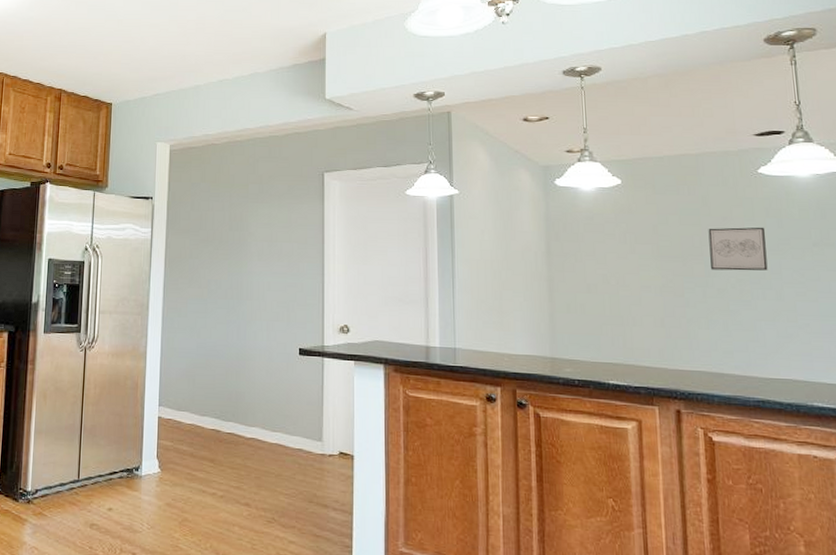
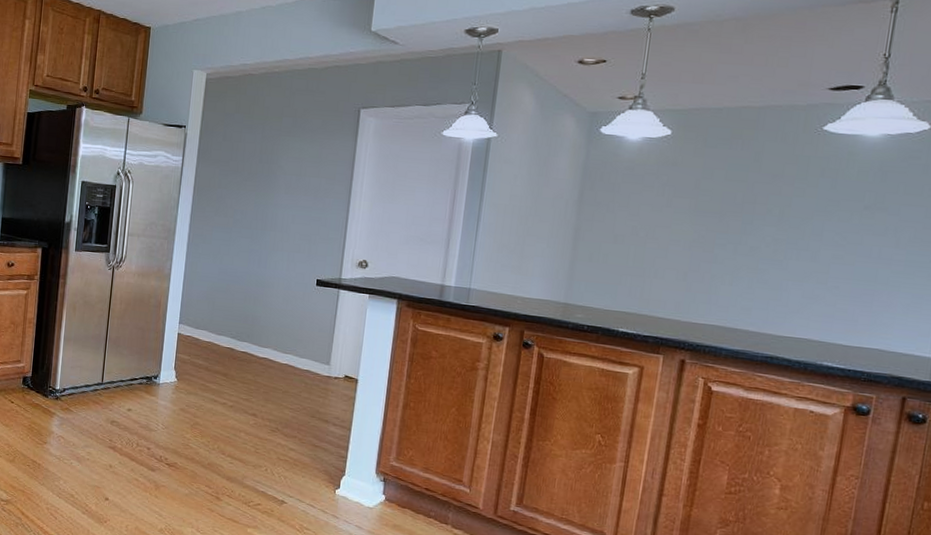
wall art: present [708,227,768,271] -> none [748,185,817,231]

